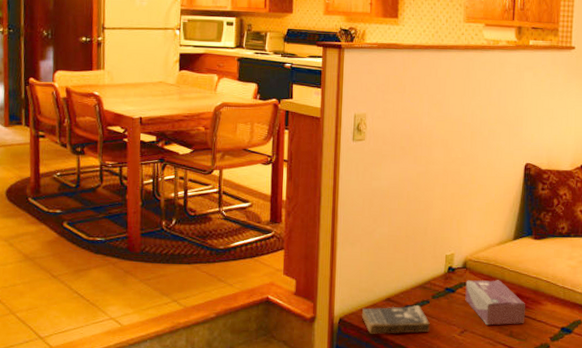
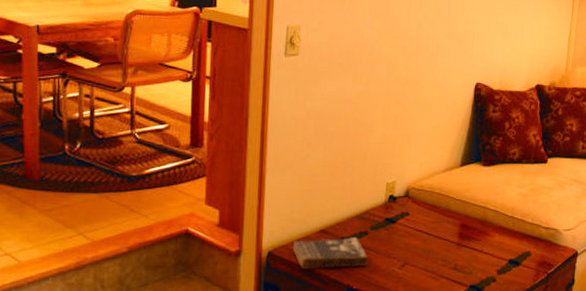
tissue box: present [465,280,525,326] -> none [407,209,471,258]

